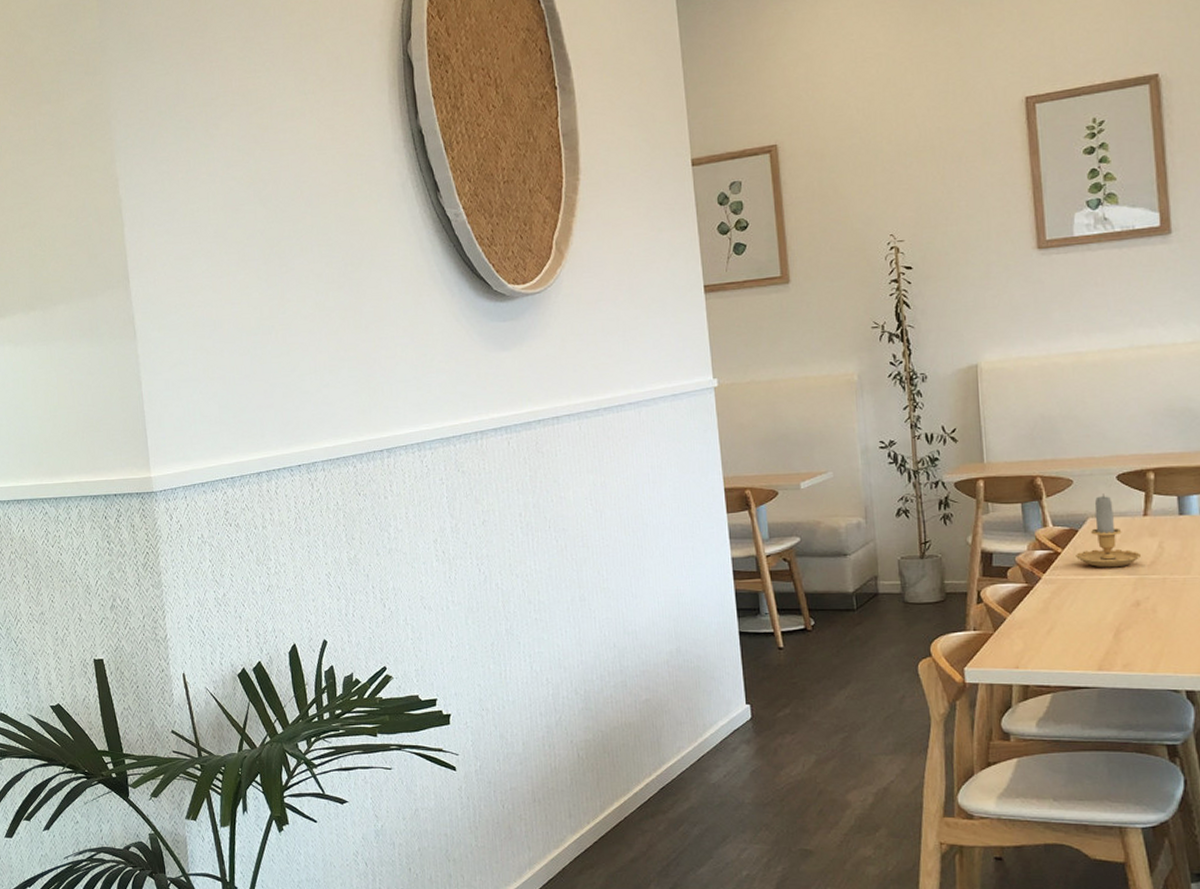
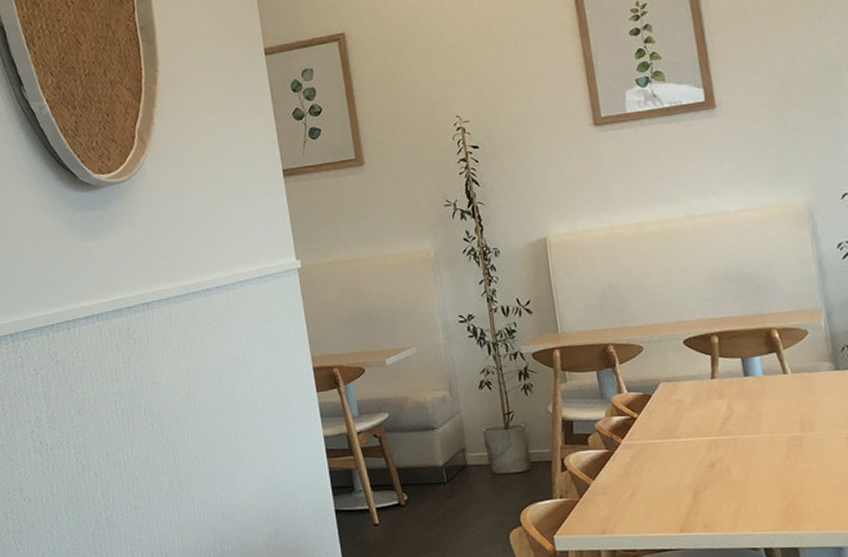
candle: present [1076,493,1142,568] -> none [651,358,713,431]

